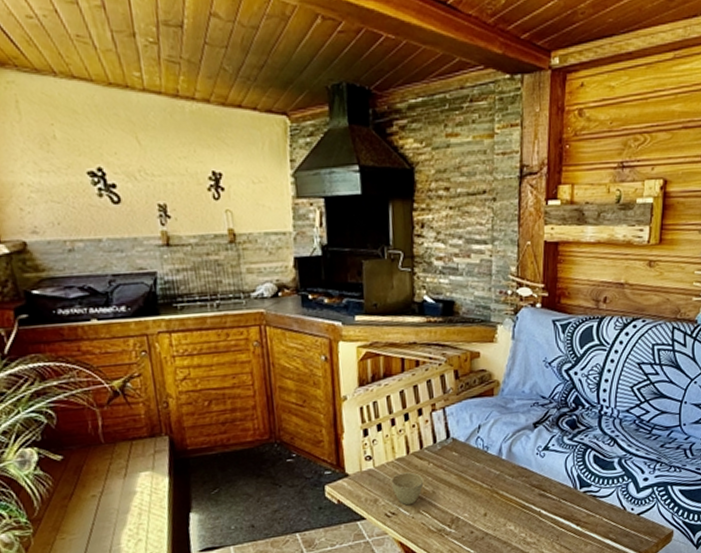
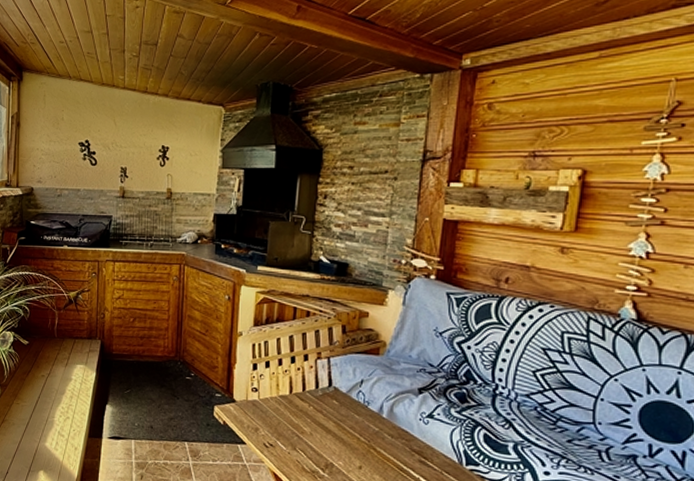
cup: present [390,472,424,505] -> none [272,409,303,440]

